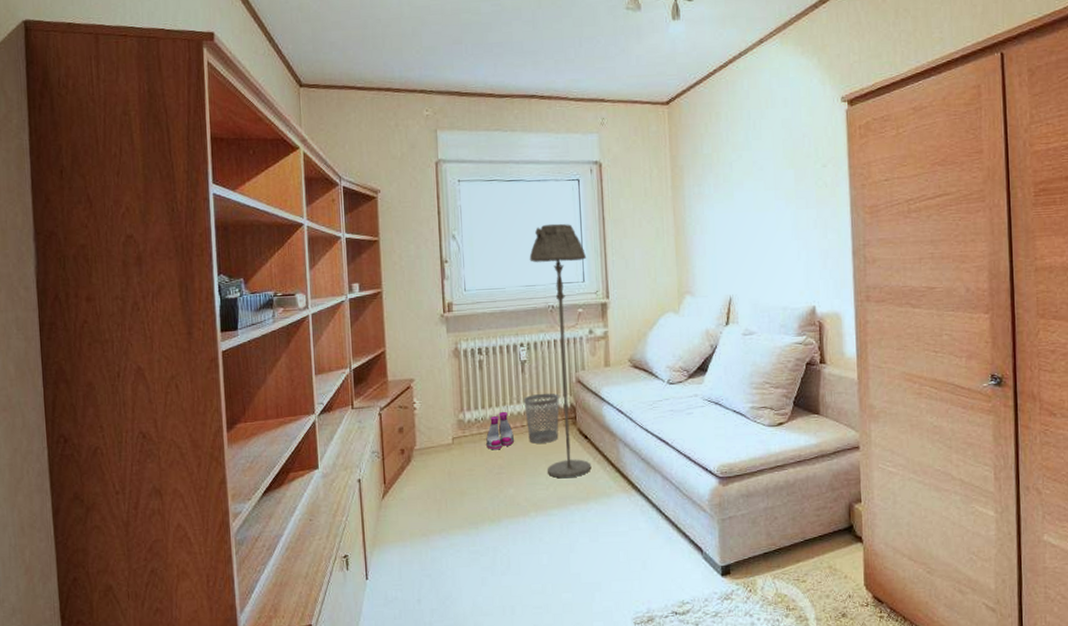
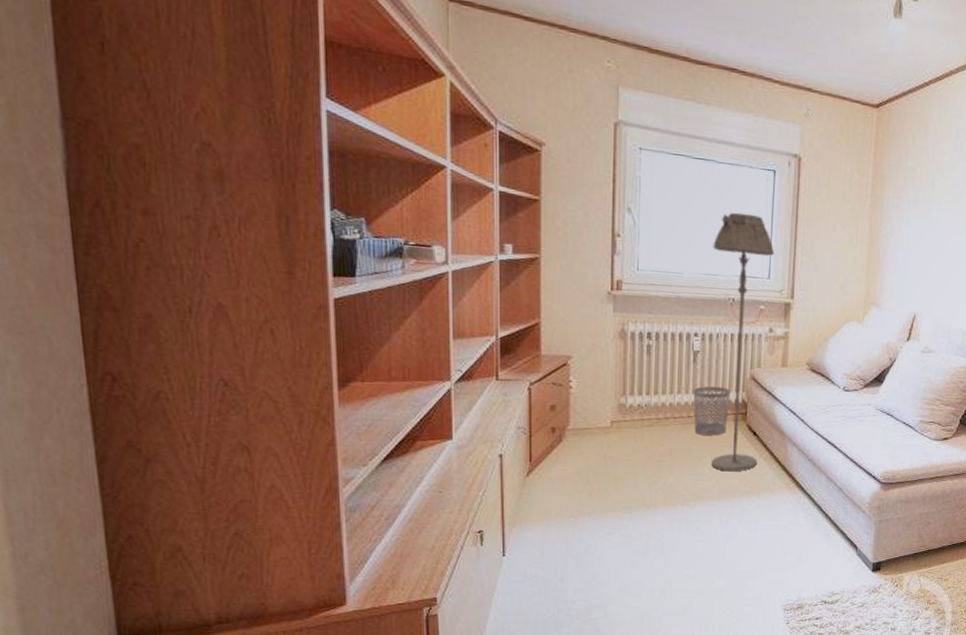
boots: present [486,411,514,450] -> none [648,399,679,438]

